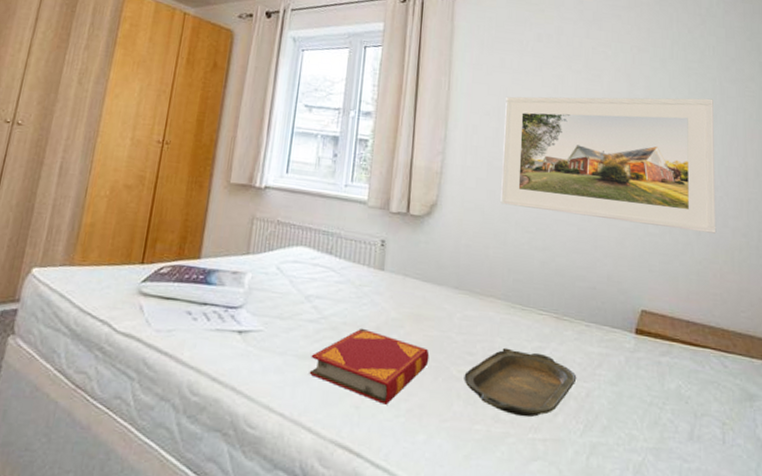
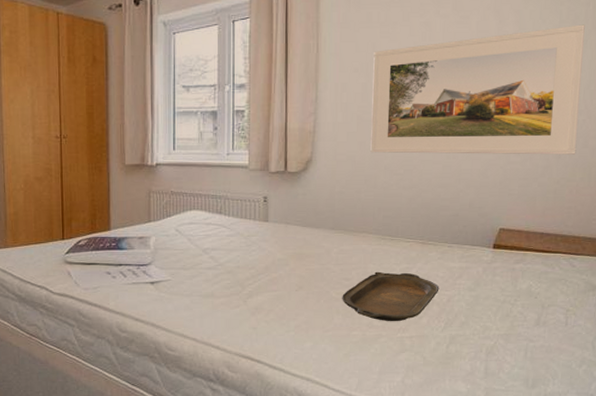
hardback book: present [309,328,430,405] -> none [213,269,312,324]

